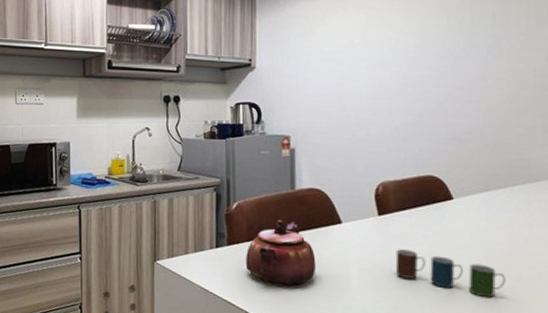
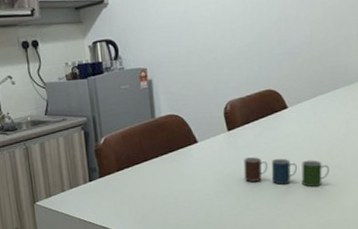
teapot: present [245,219,316,287] -> none [117,147,178,206]

